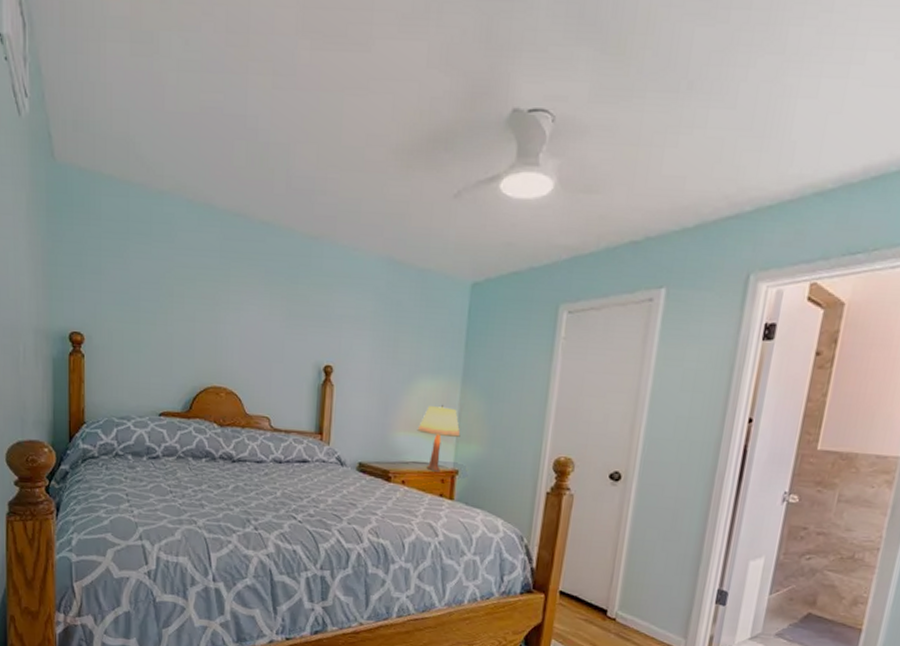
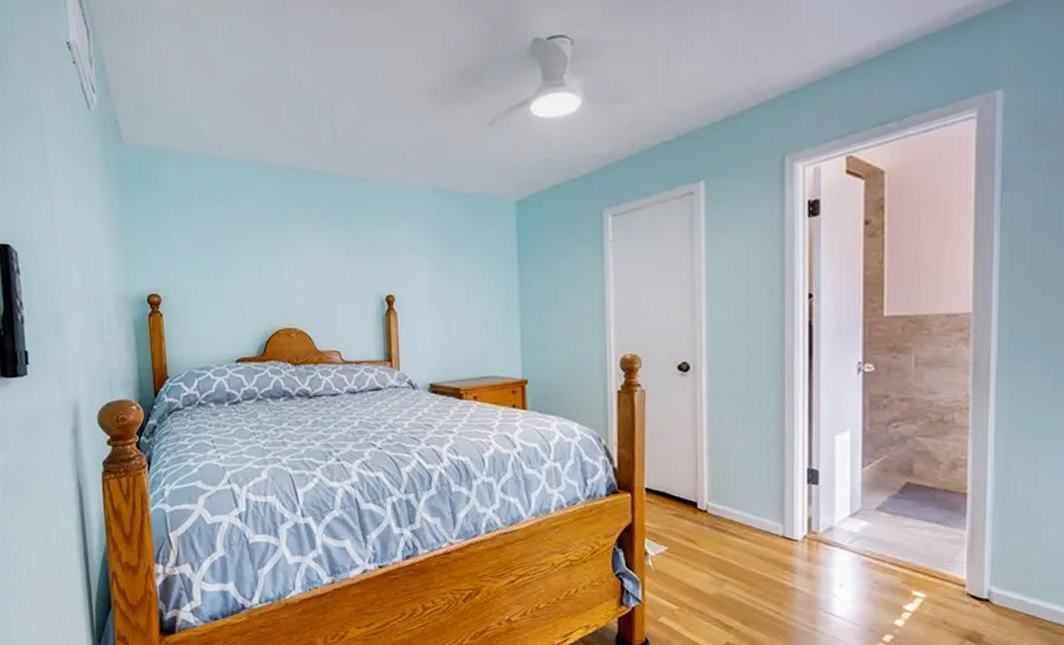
table lamp: present [417,404,461,472] -> none [482,318,525,384]

